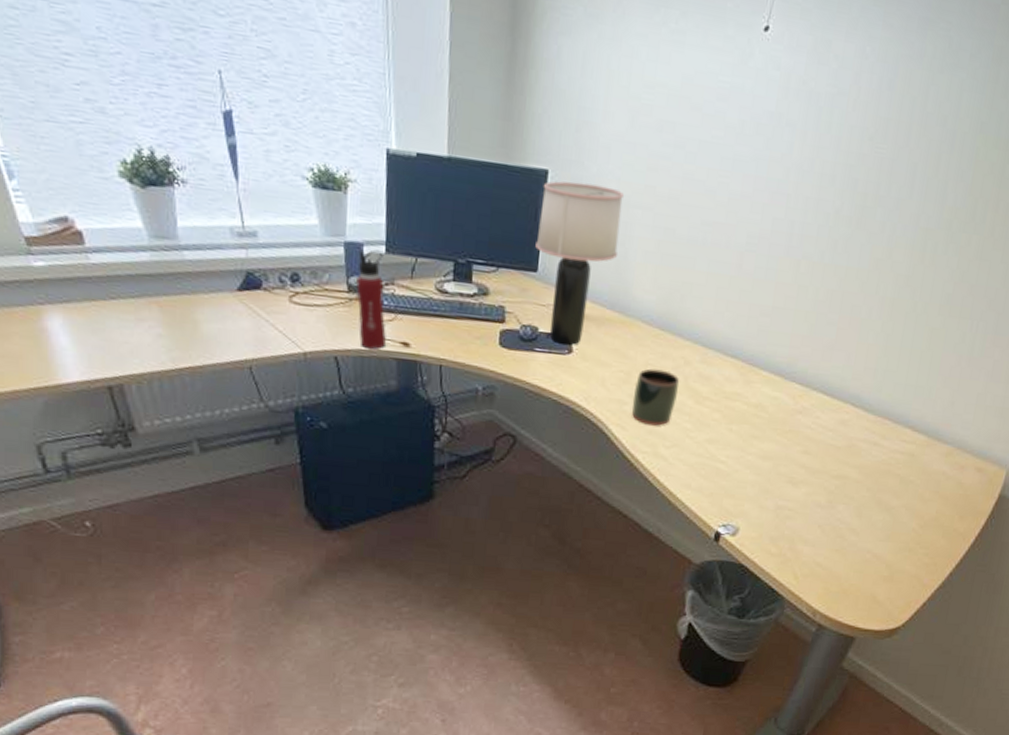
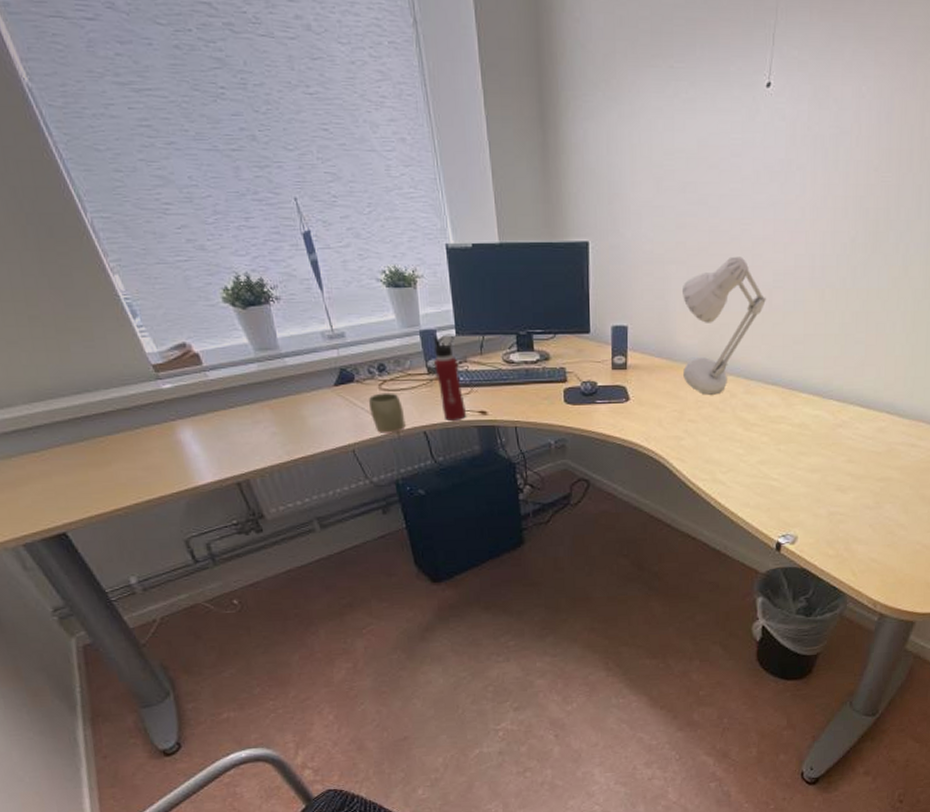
mug: none [274,306,315,354] -> present [368,393,406,433]
table lamp: present [535,181,624,345] -> none [585,249,658,394]
mug: present [631,368,680,426] -> none [688,404,728,455]
desk lamp: none [635,210,737,360] -> present [683,256,767,395]

